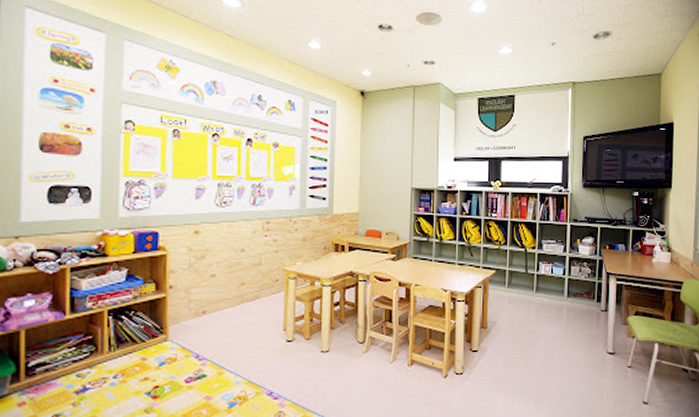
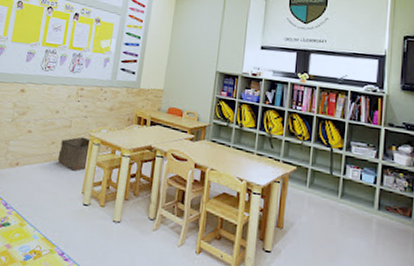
storage bin: none [250,273,287,309] -> present [57,137,92,171]

